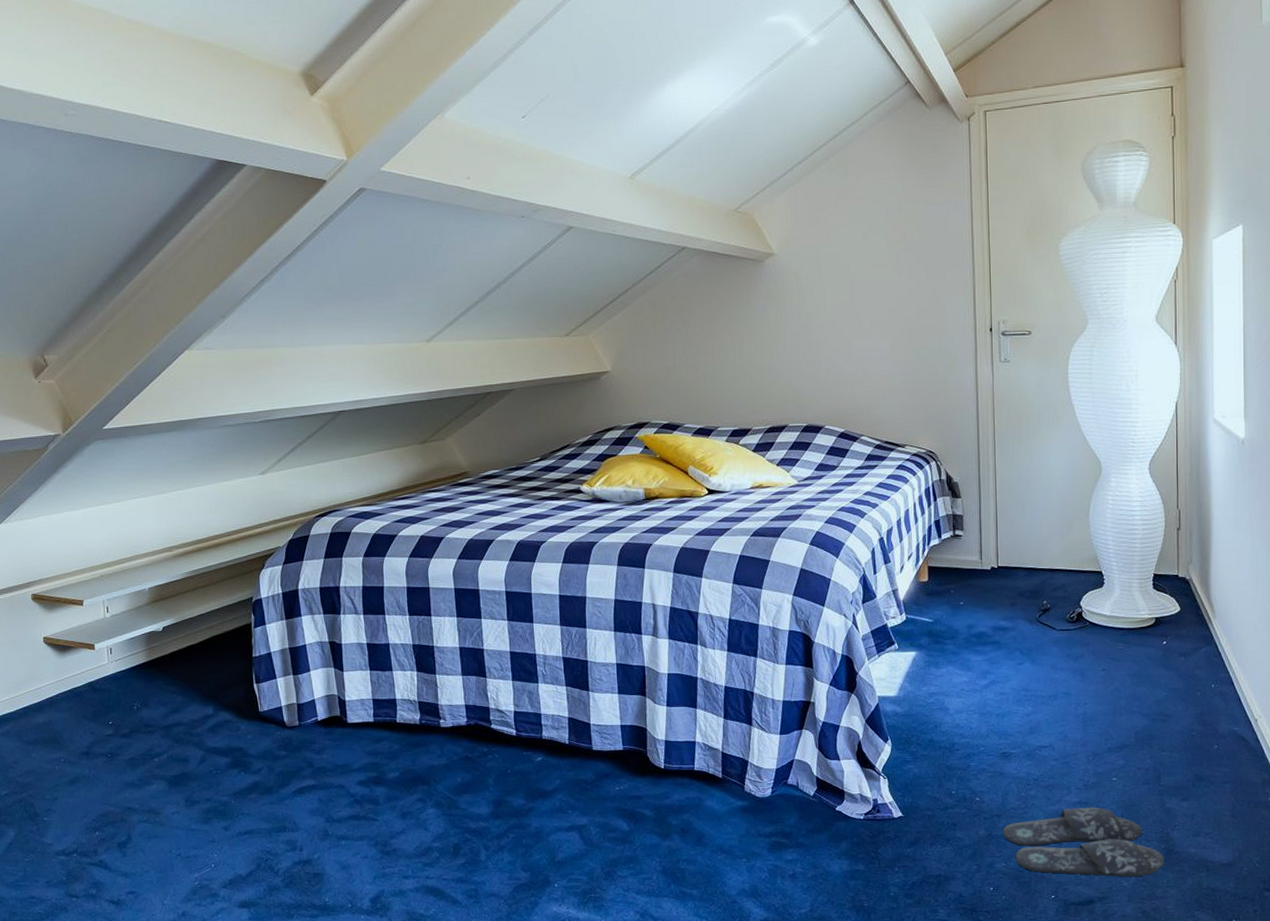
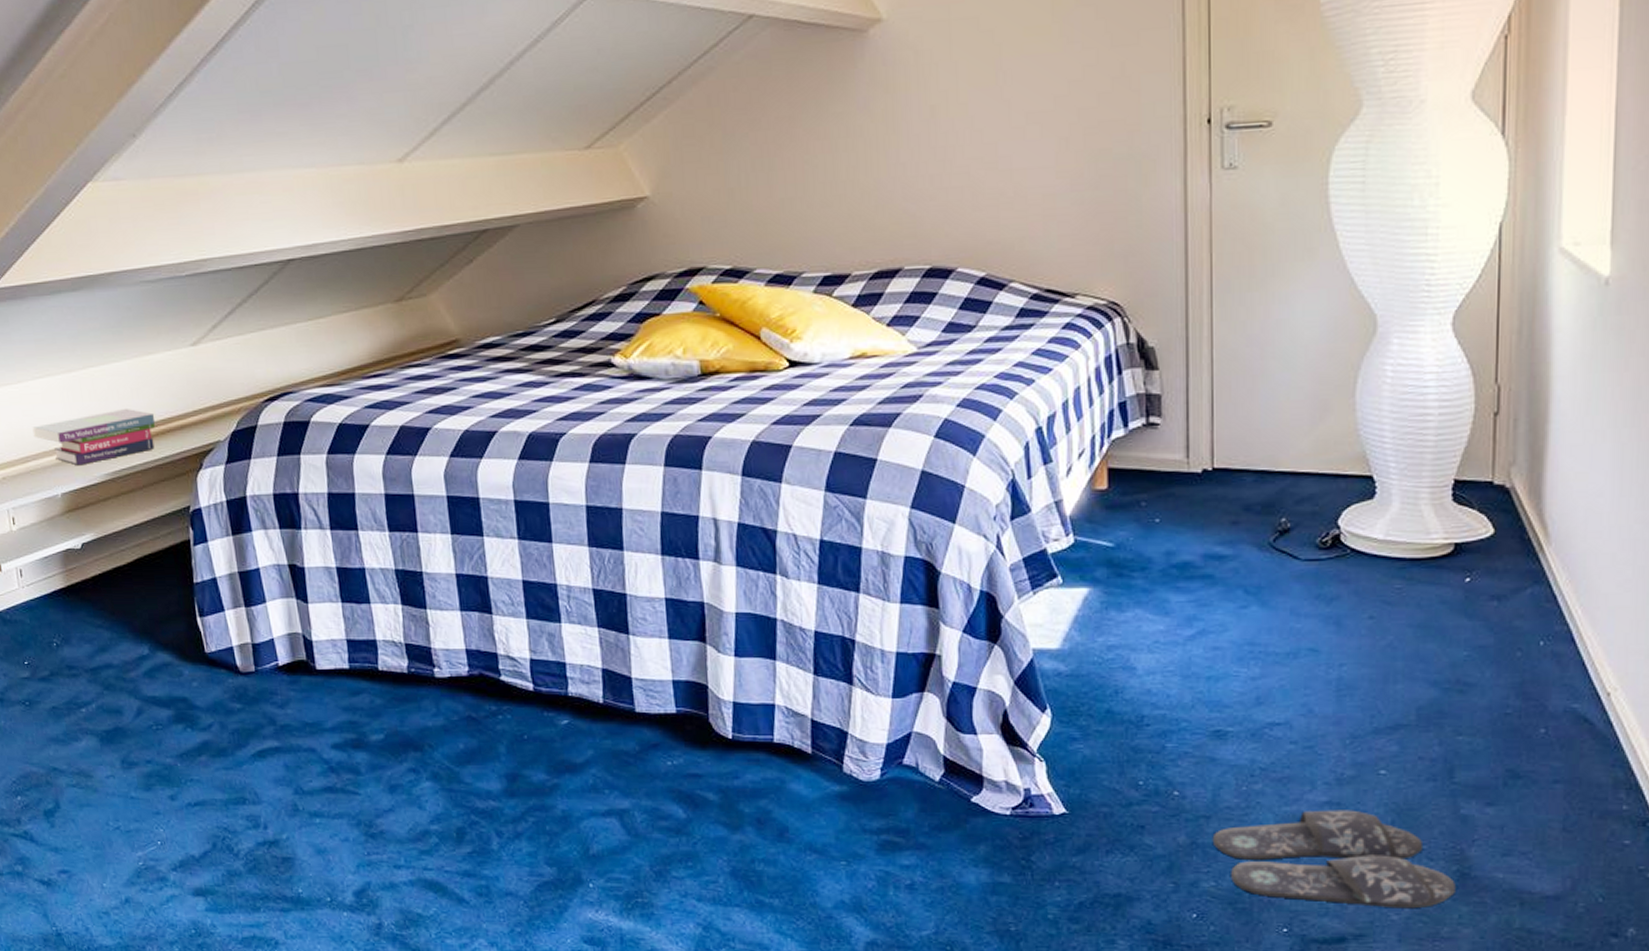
books: none [128,522,229,566] -> present [32,409,156,466]

